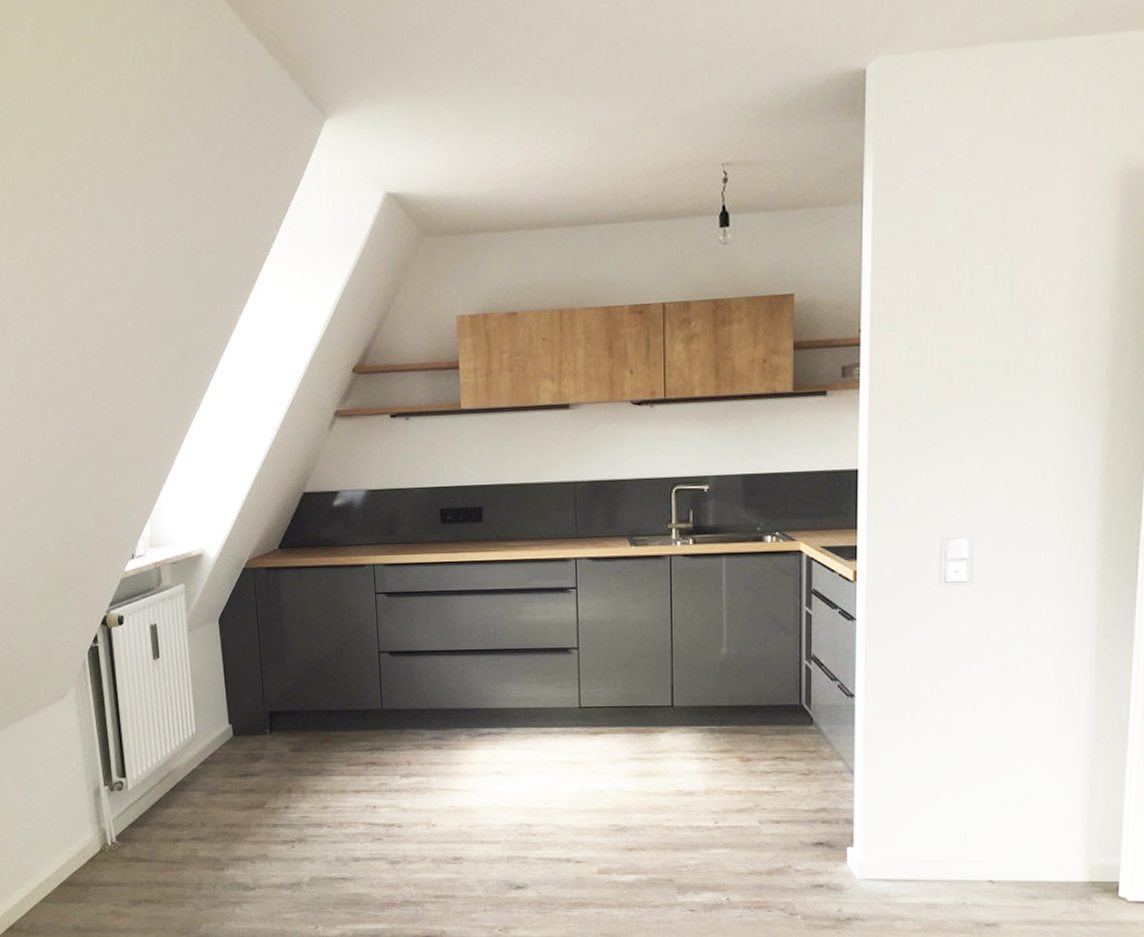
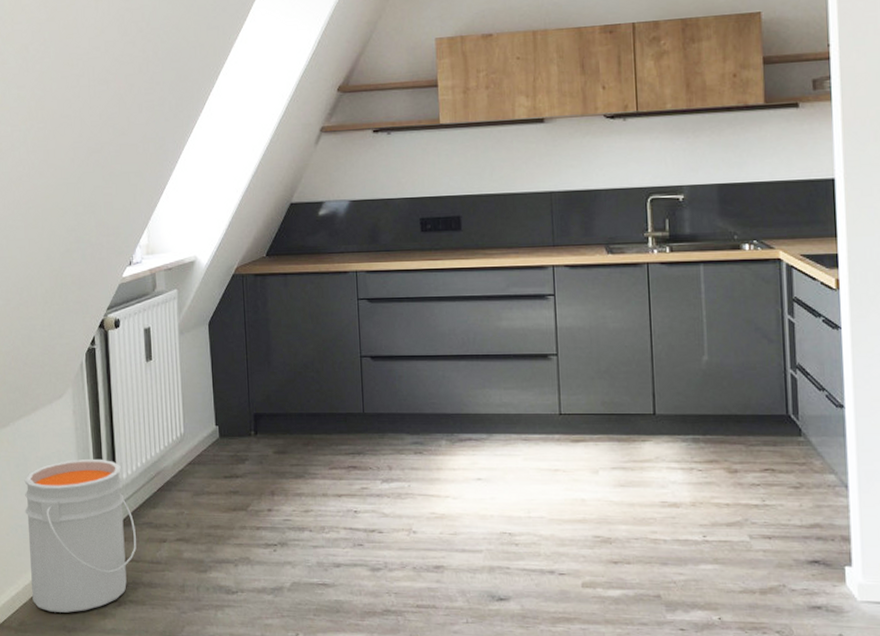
bucket: none [28,760,150,914] -> present [24,458,137,613]

